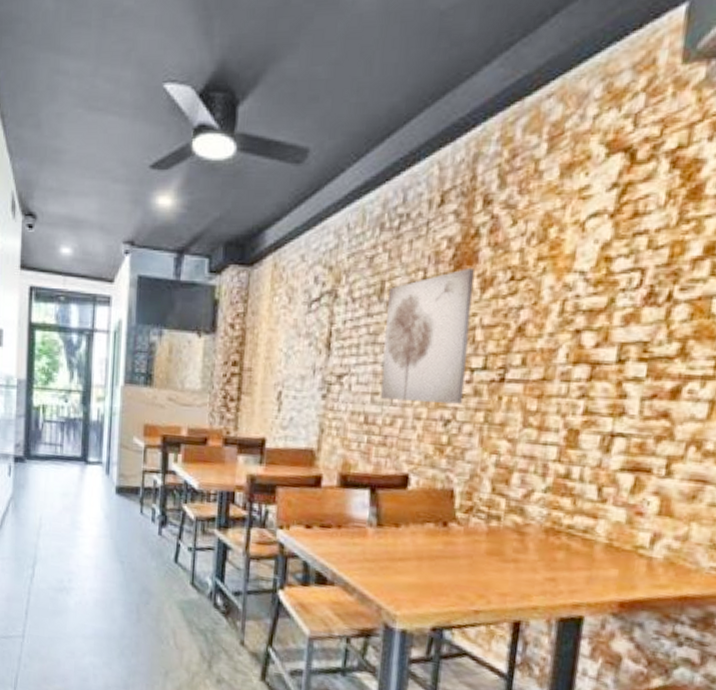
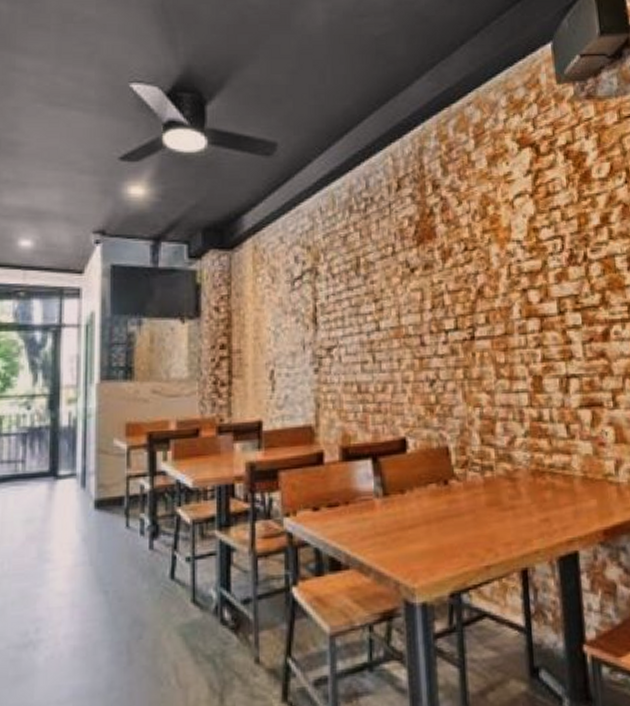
wall art: present [379,267,474,404] -> none [363,241,443,367]

